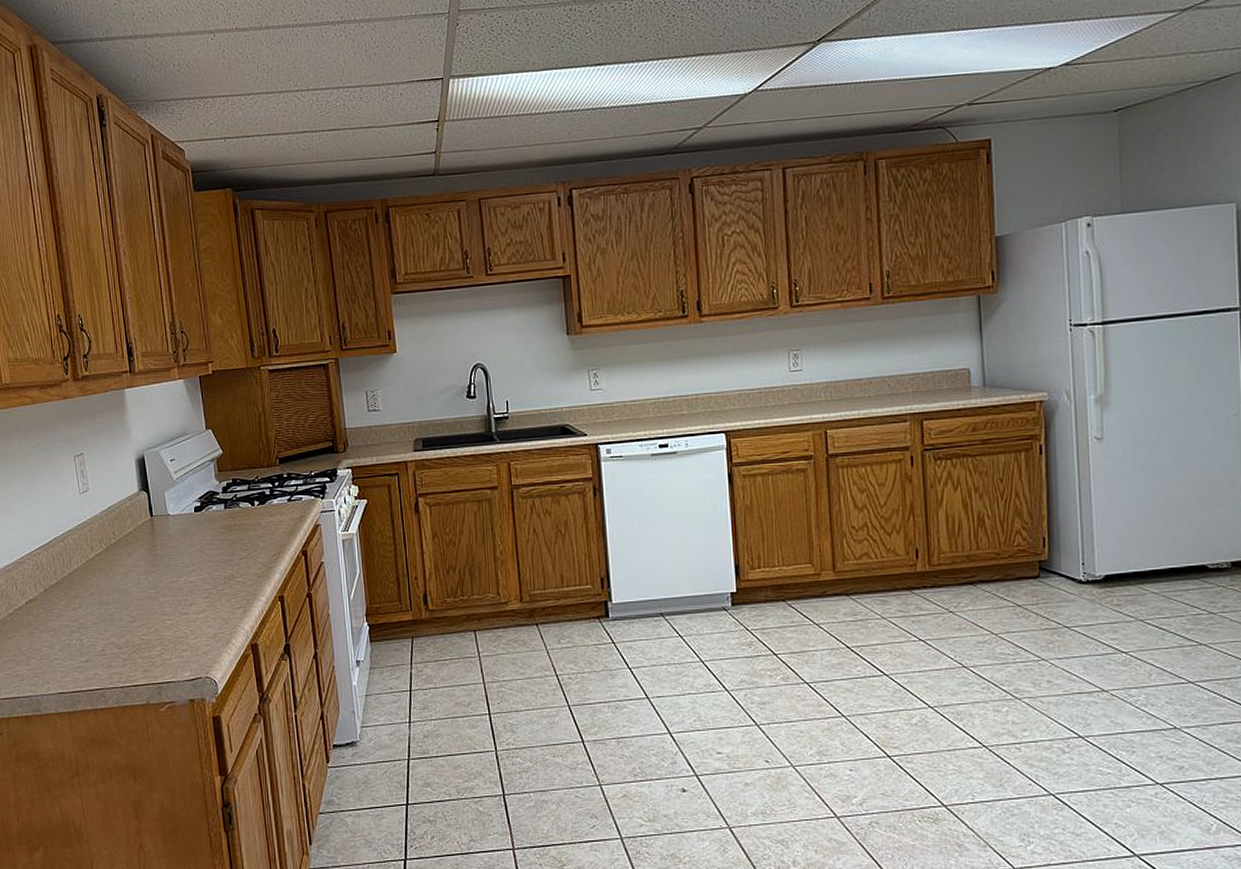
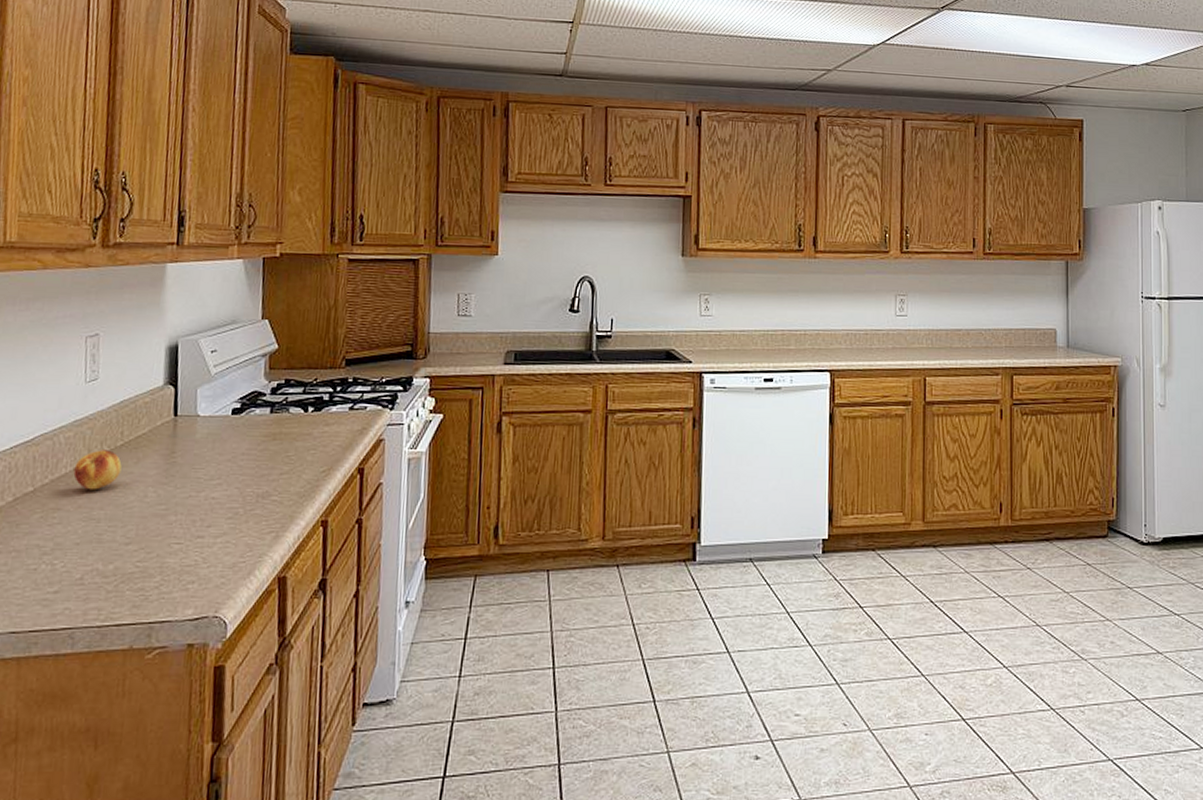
fruit: none [83,547,118,580] -> present [73,450,122,490]

